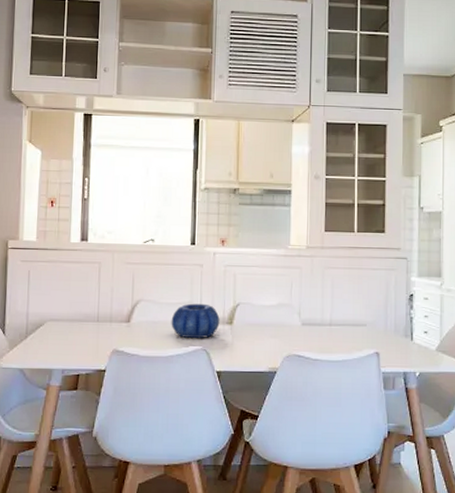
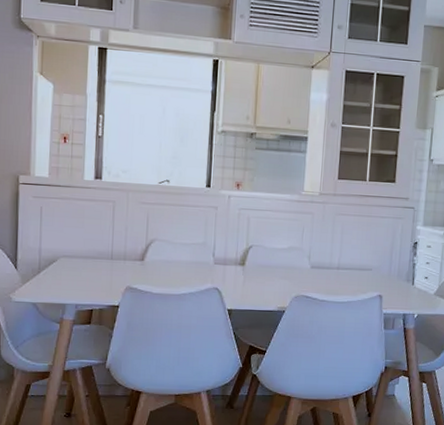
decorative bowl: present [171,303,220,339] -> none [184,244,233,278]

